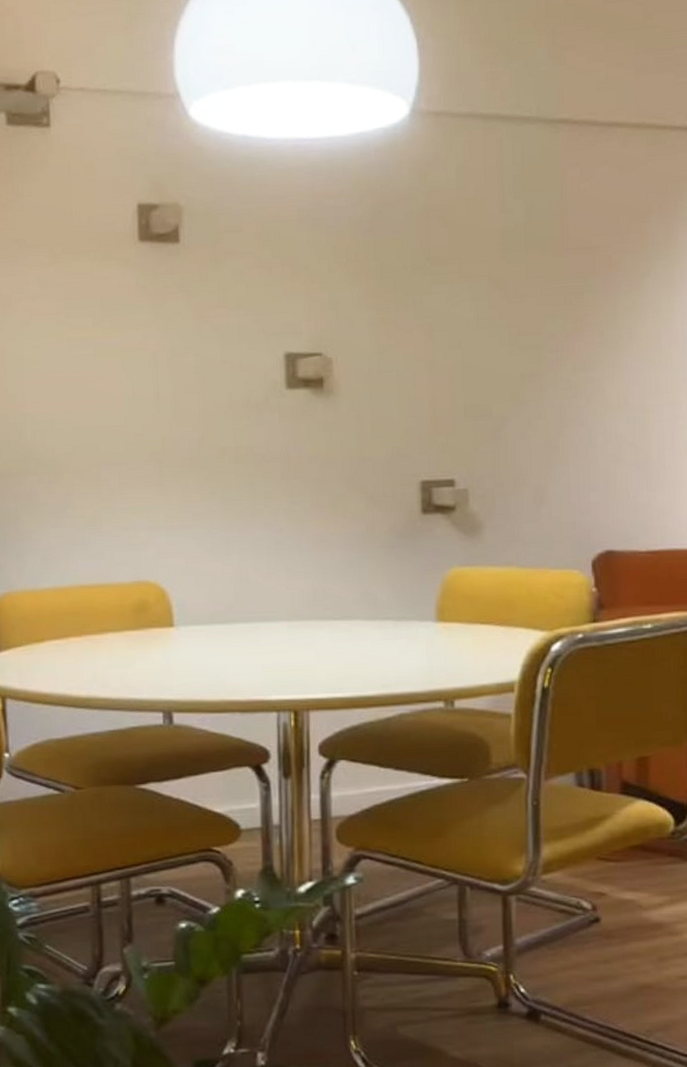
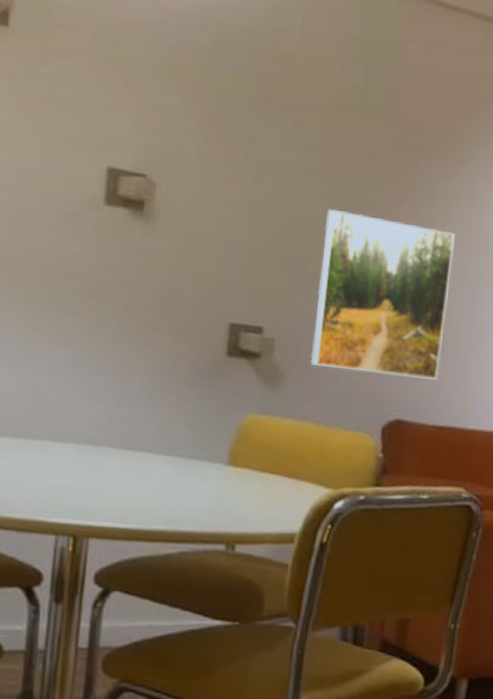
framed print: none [505,349,646,509] -> present [310,208,455,380]

